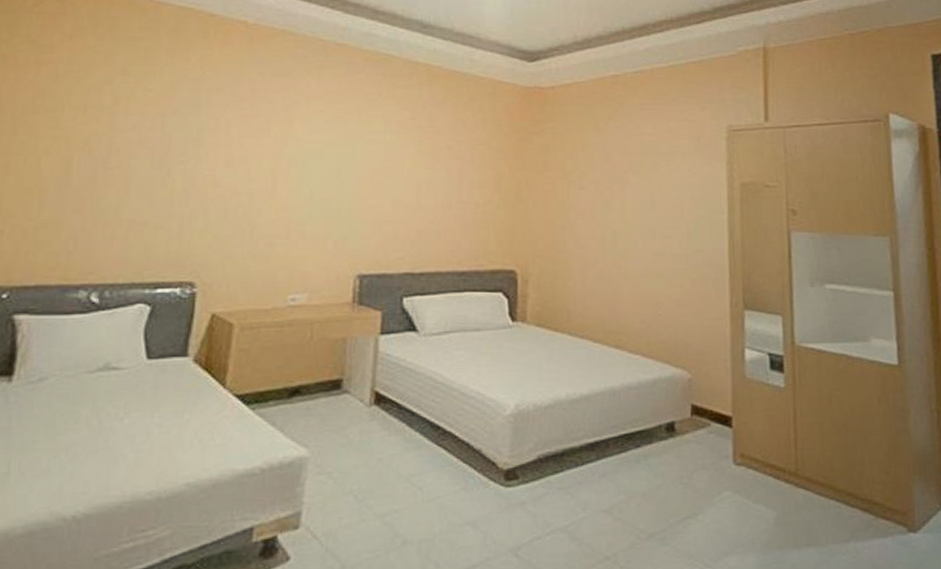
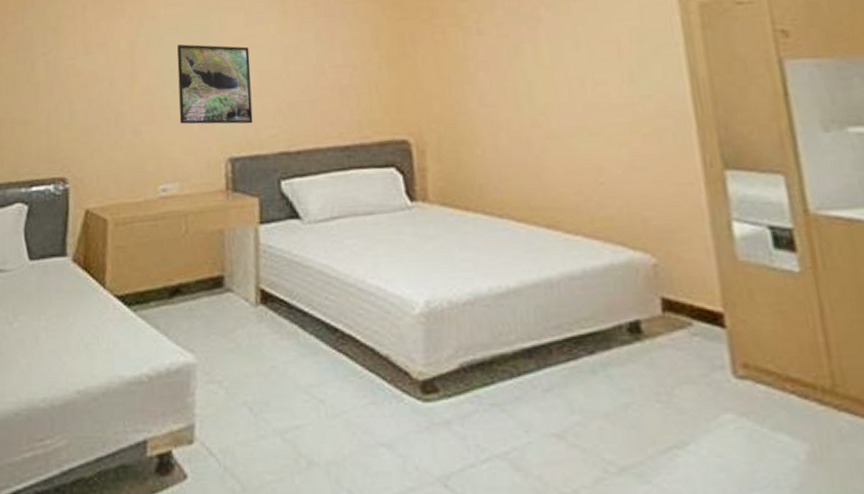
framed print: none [314,167,386,246] -> present [177,44,253,125]

